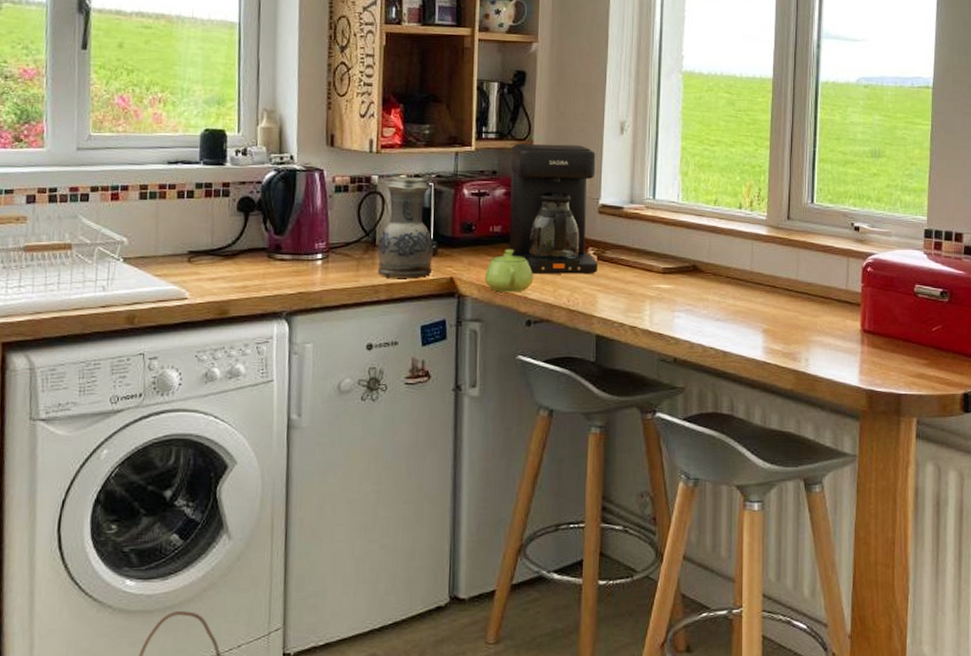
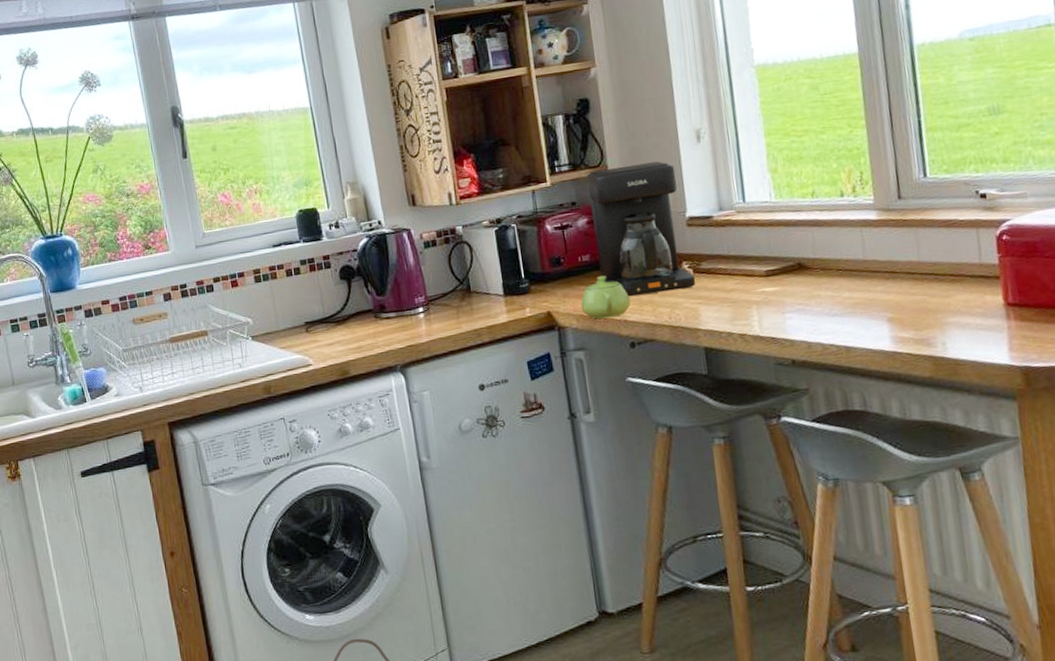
ceramic jug: present [377,176,434,280] -> none [471,221,530,322]

